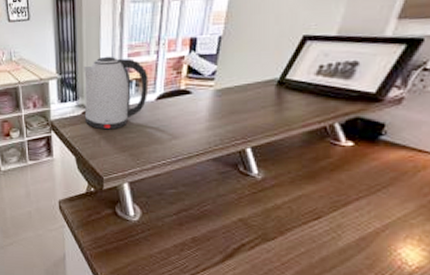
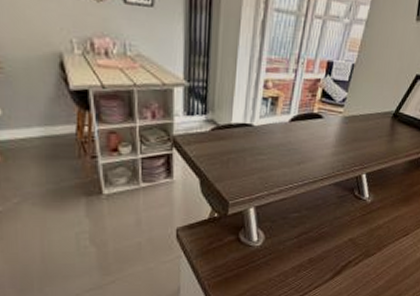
kettle: present [84,56,149,130] -> none [214,67,285,151]

